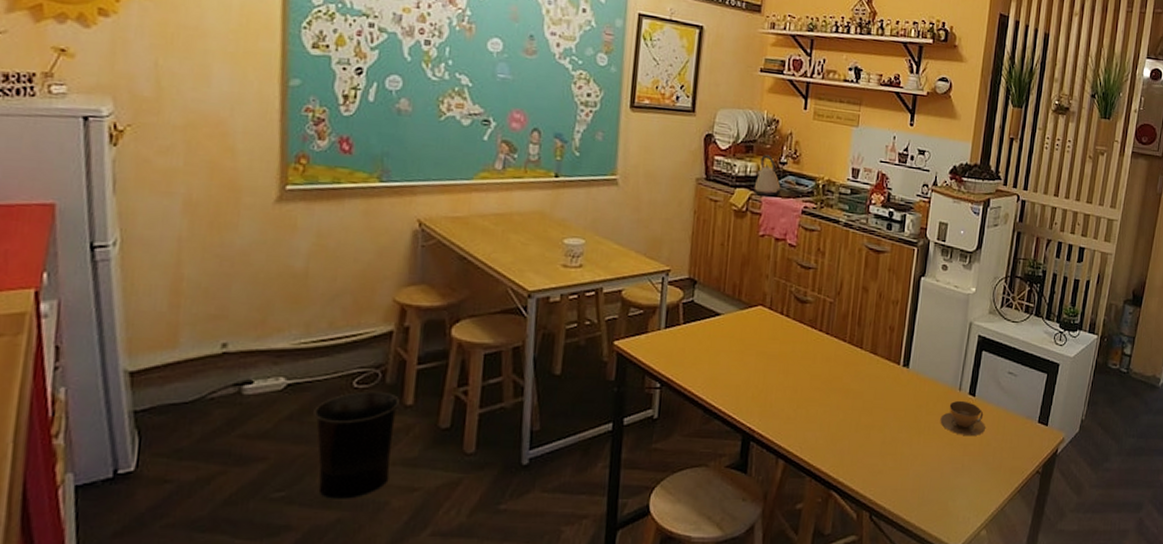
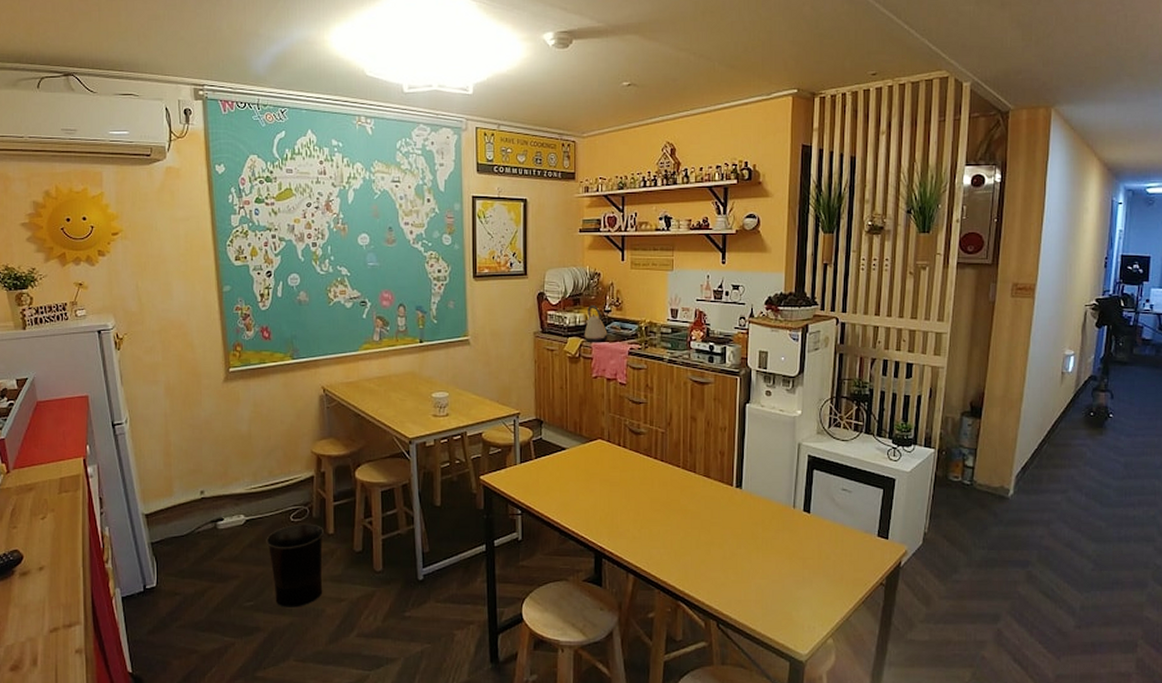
teacup: present [940,400,985,437] -> none [777,517,823,551]

